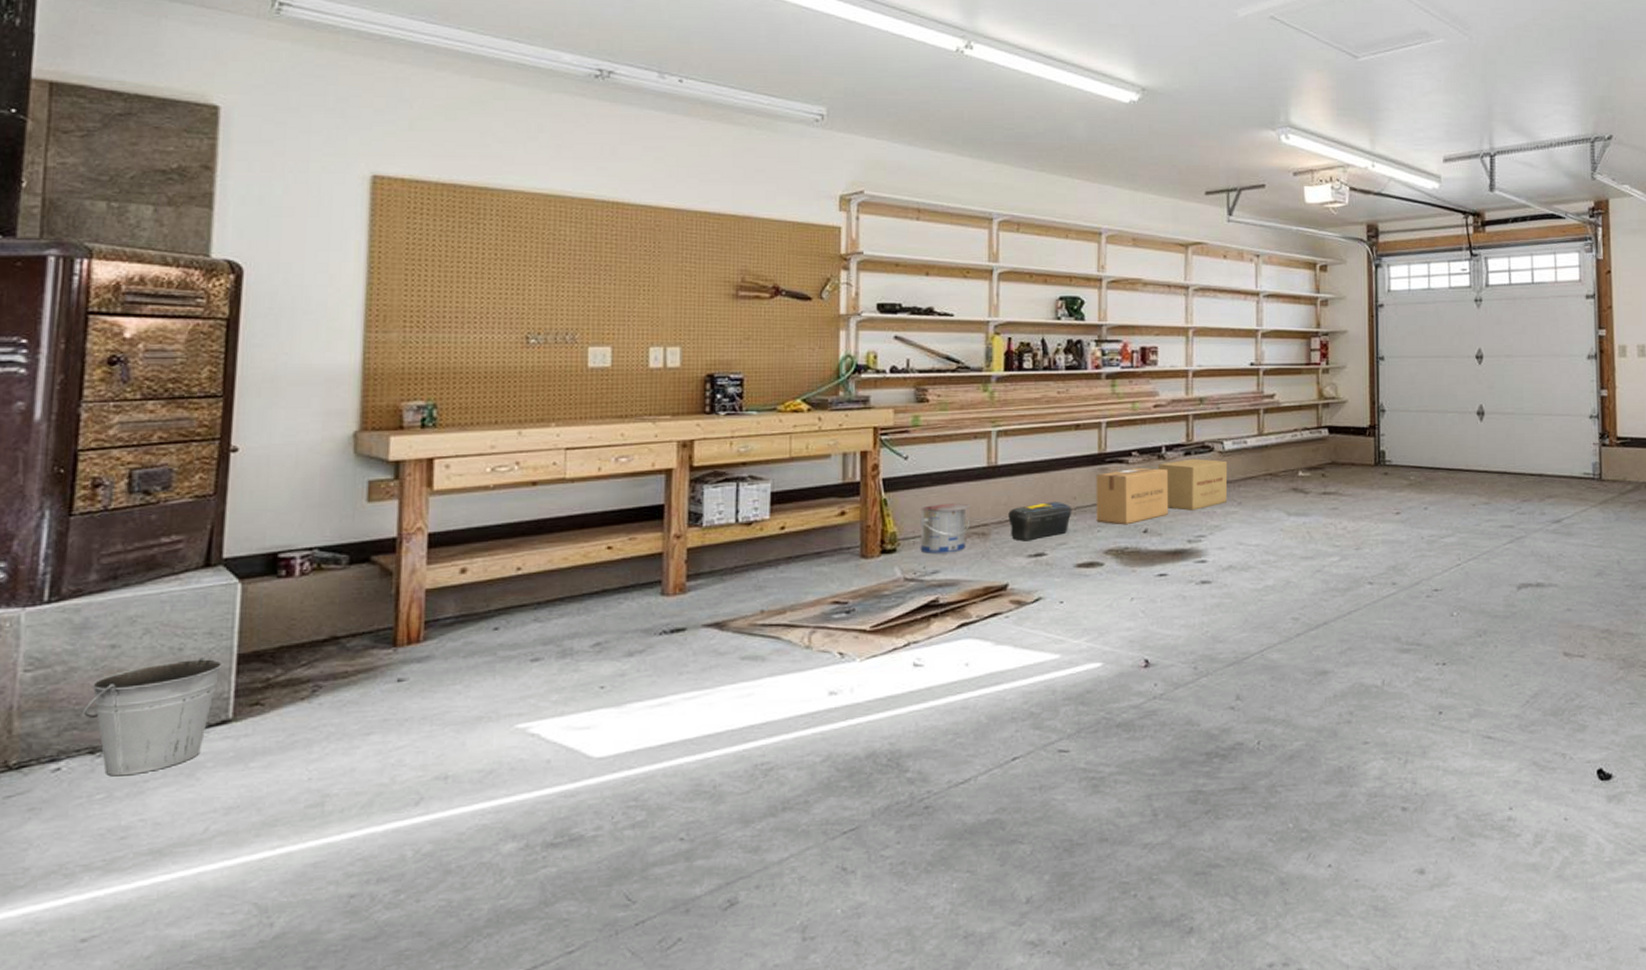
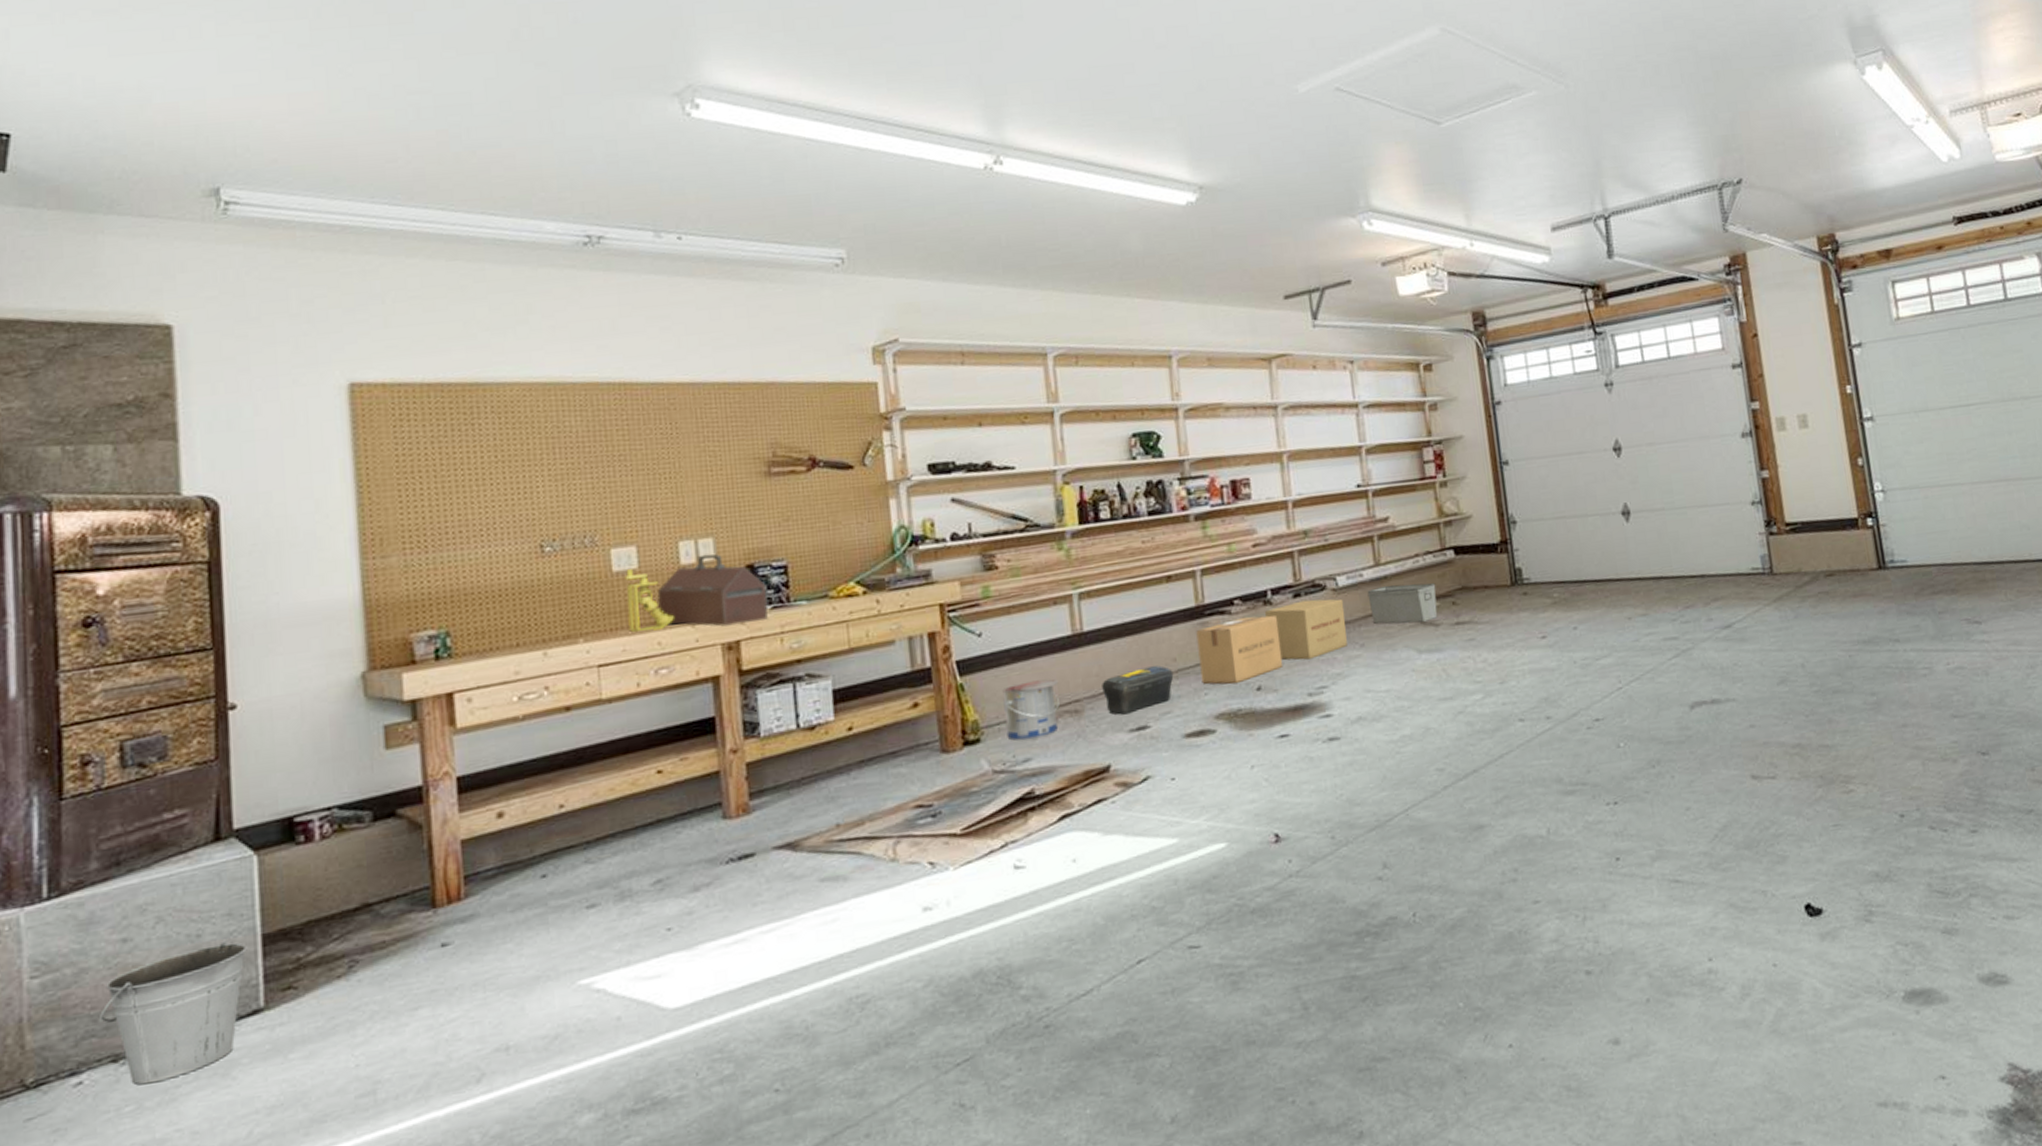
clamp: none [597,367,638,423] -> present [625,569,674,633]
toolbox: none [625,361,723,426] -> present [657,554,768,627]
storage bin: none [1249,453,1309,490] -> present [1367,583,1438,625]

